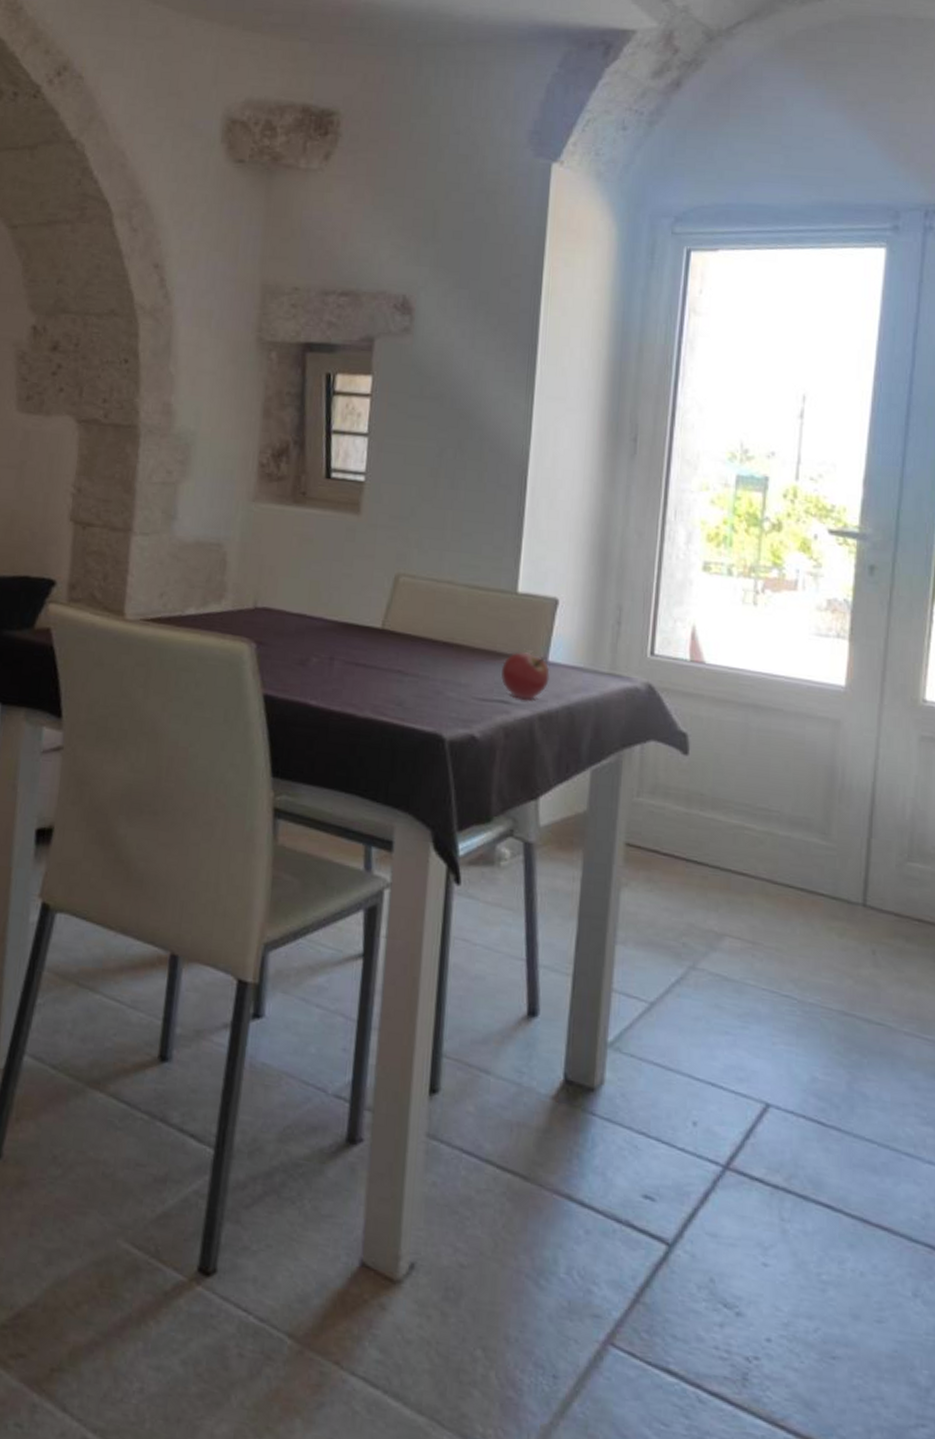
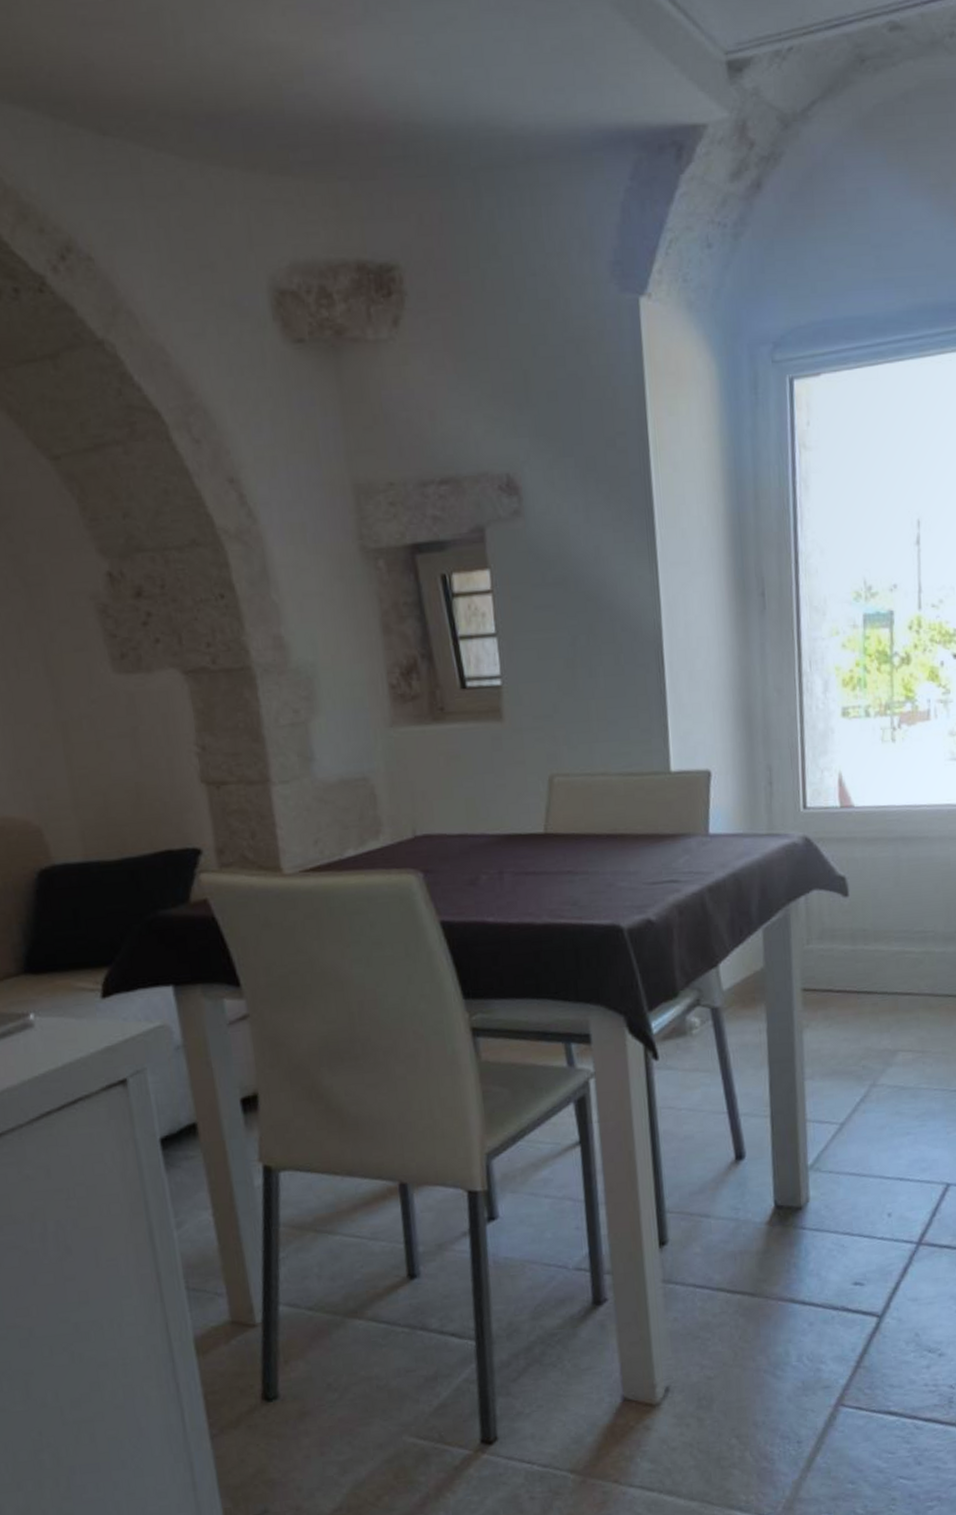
fruit: present [501,651,550,699] -> none [667,828,713,875]

